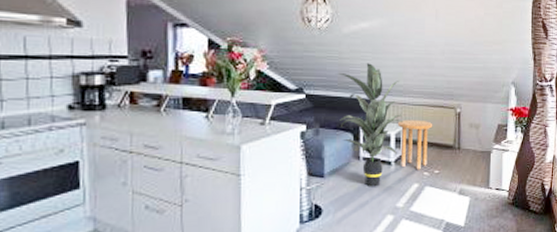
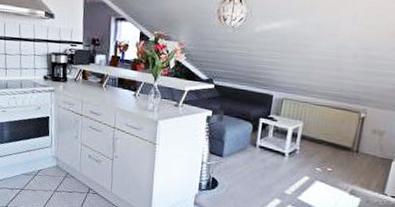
indoor plant: present [336,63,404,187] -> none [242,61,304,173]
side table: present [397,119,433,170] -> none [294,117,333,165]

